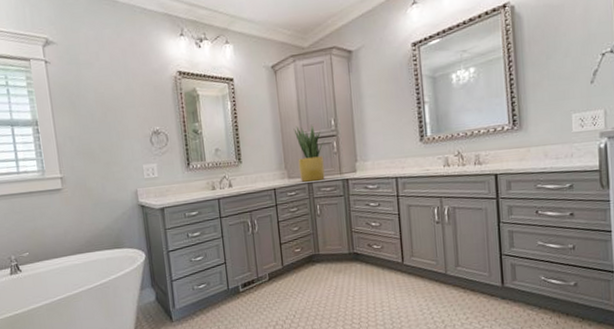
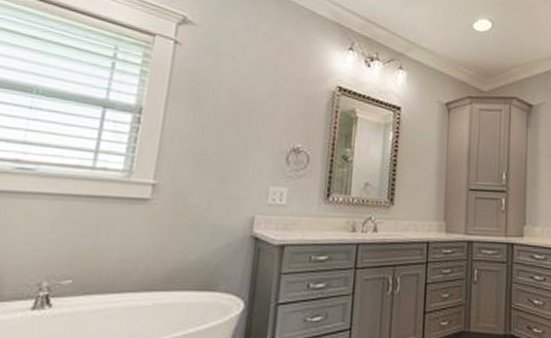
planter: present [293,124,326,182] -> none [459,173,495,240]

